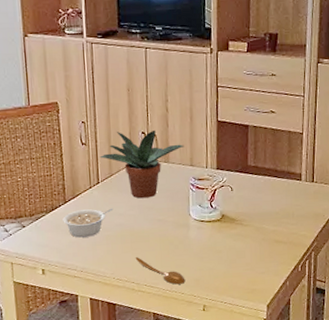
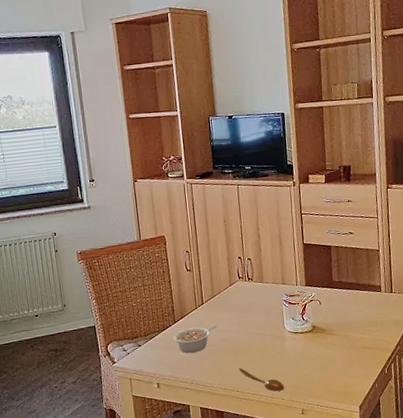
potted plant: present [99,129,184,199] -> none [202,254,276,316]

